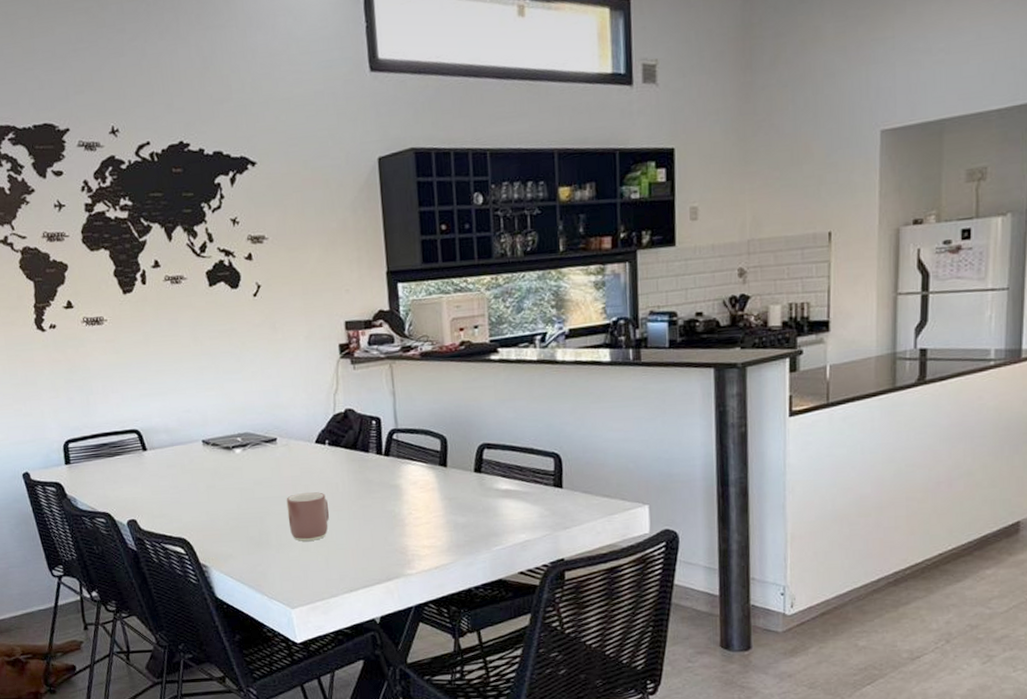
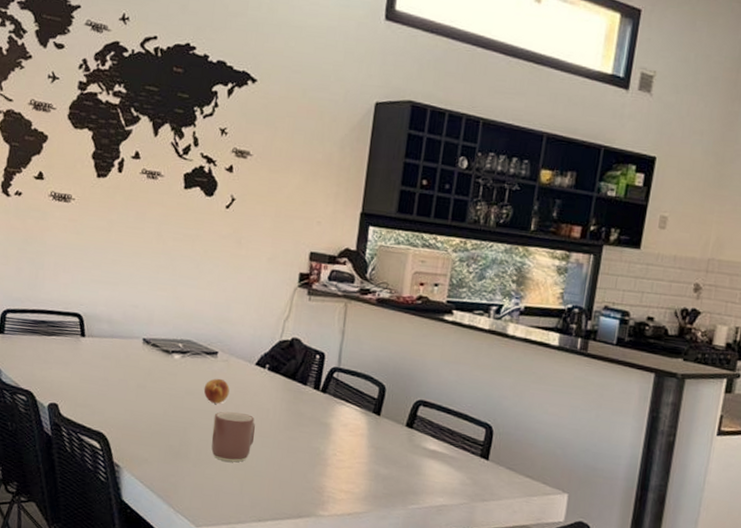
fruit: none [270,463,296,489] -> present [203,378,230,404]

